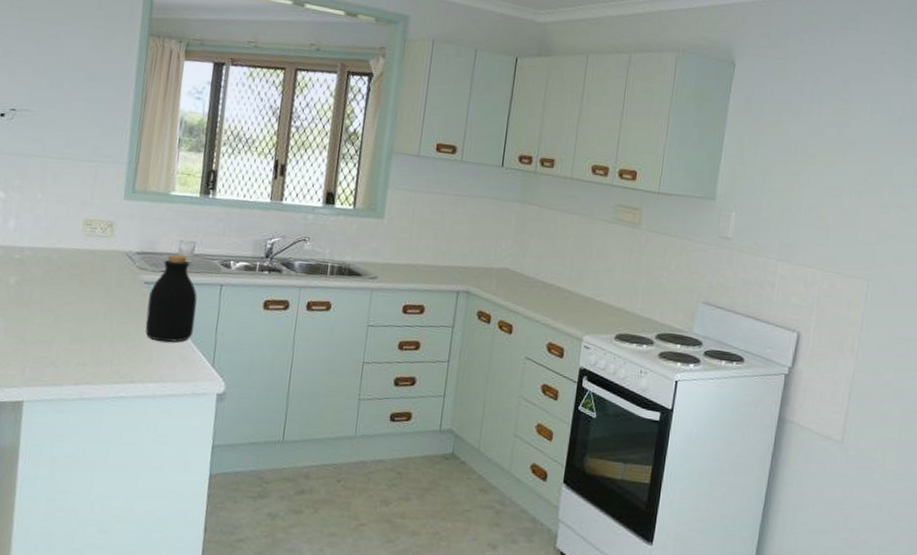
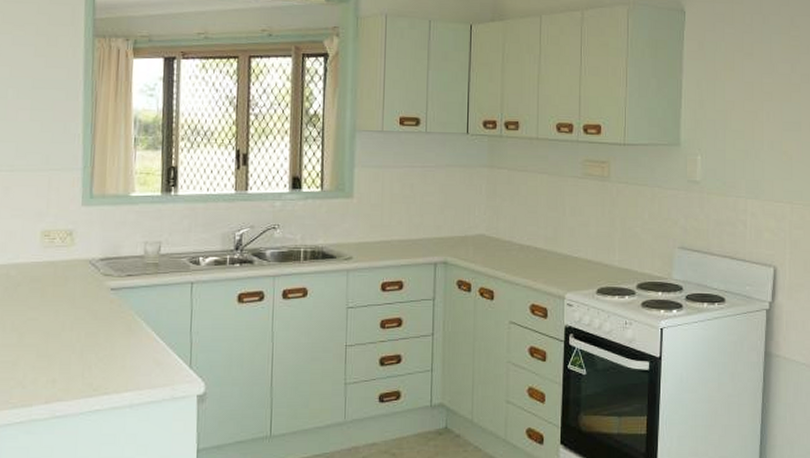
bottle: present [145,254,198,342] -> none [115,257,168,348]

